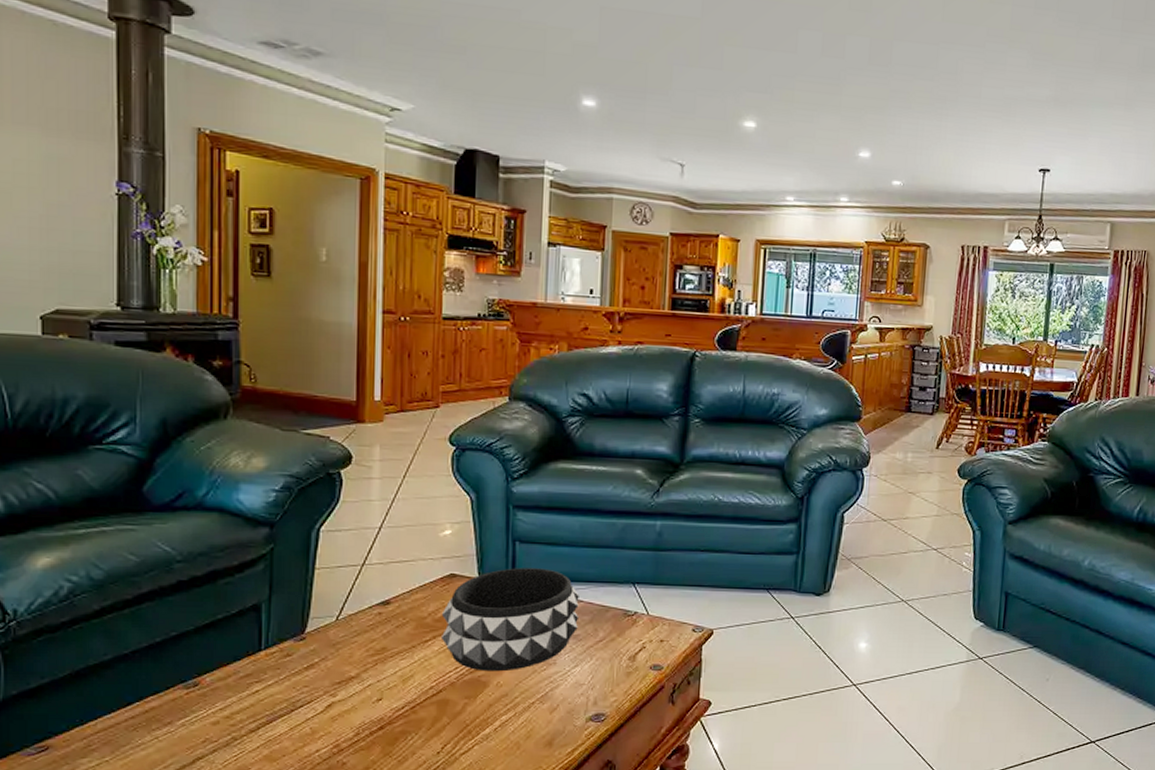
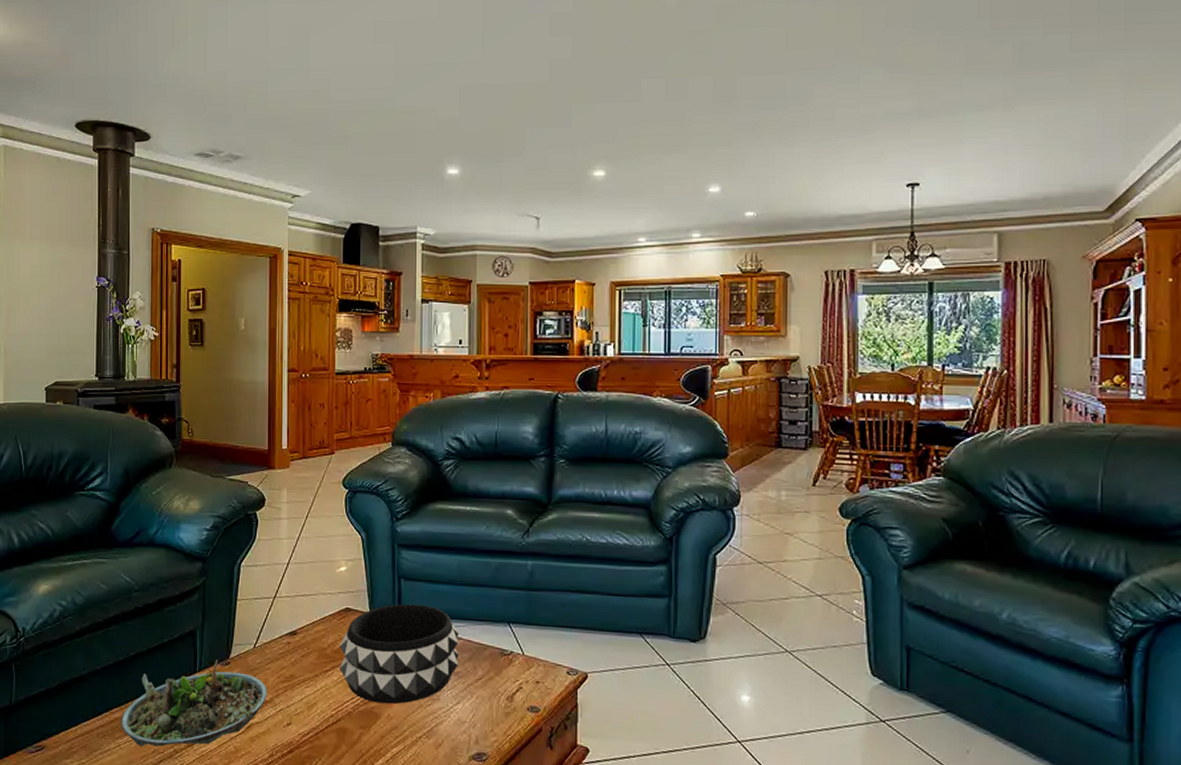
succulent planter: none [157,636,353,736] -> present [120,660,268,747]

